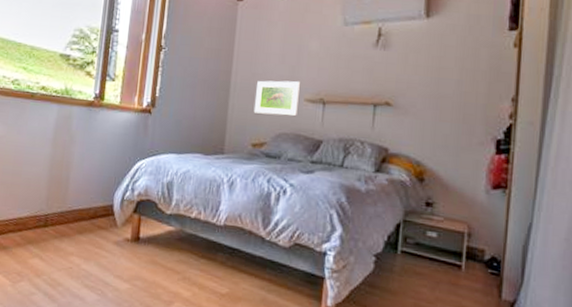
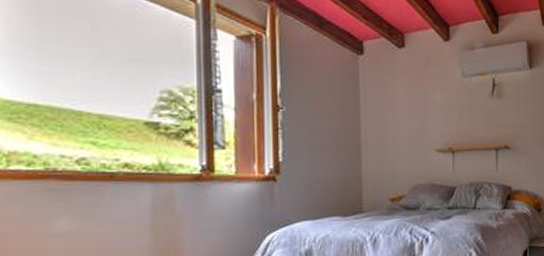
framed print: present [253,80,300,116] -> none [387,134,430,168]

